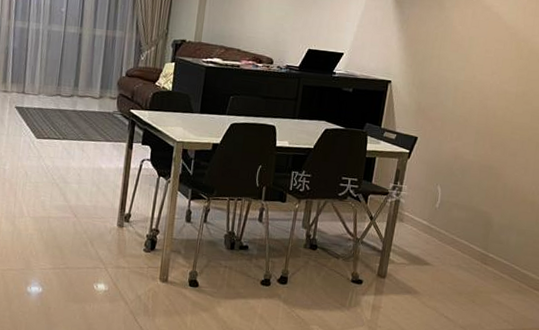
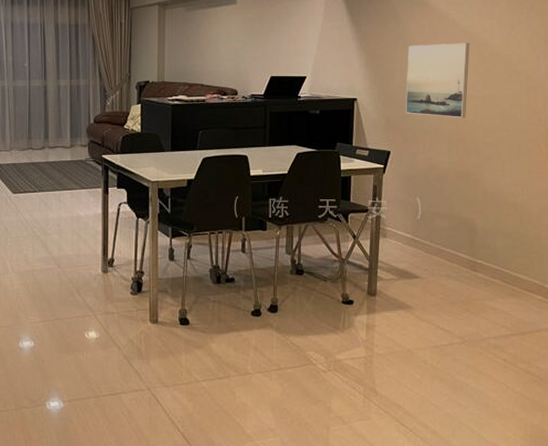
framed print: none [437,33,510,113] -> present [405,43,470,118]

